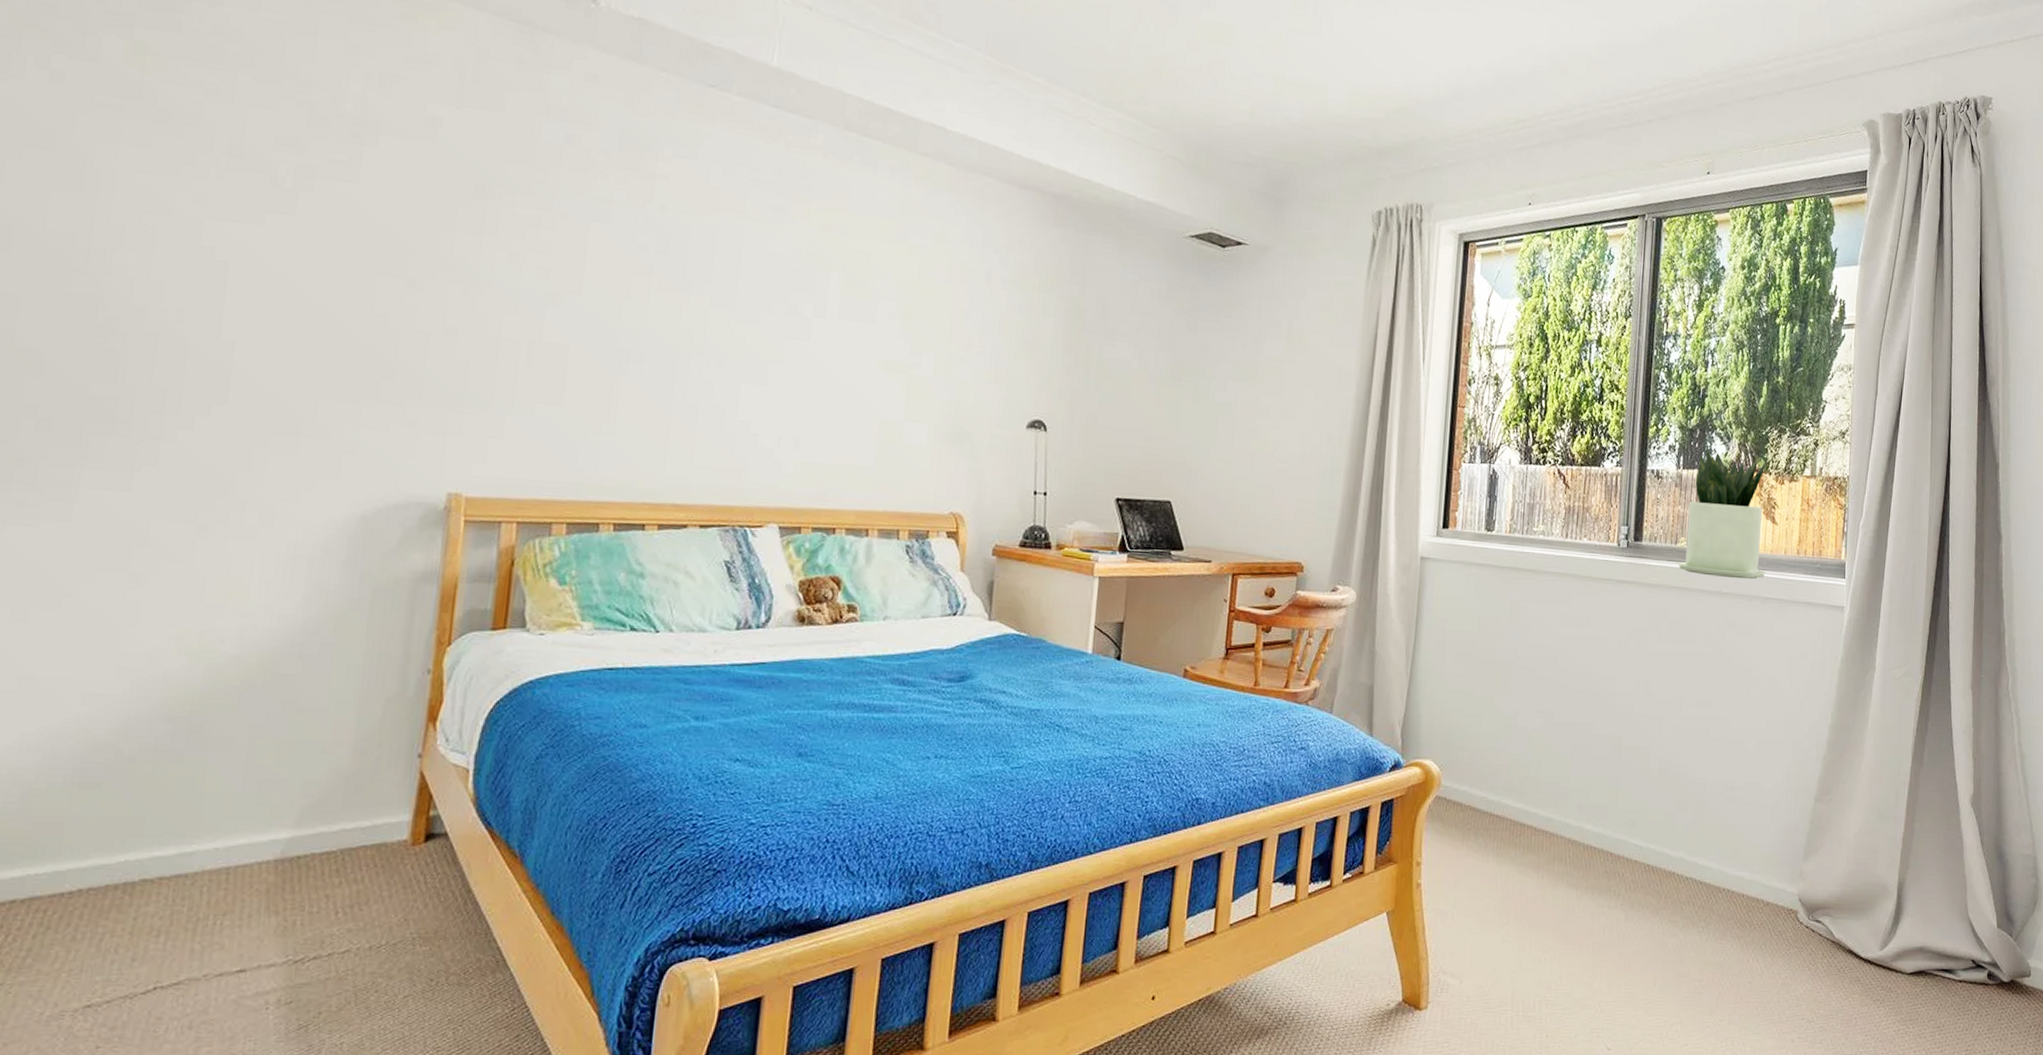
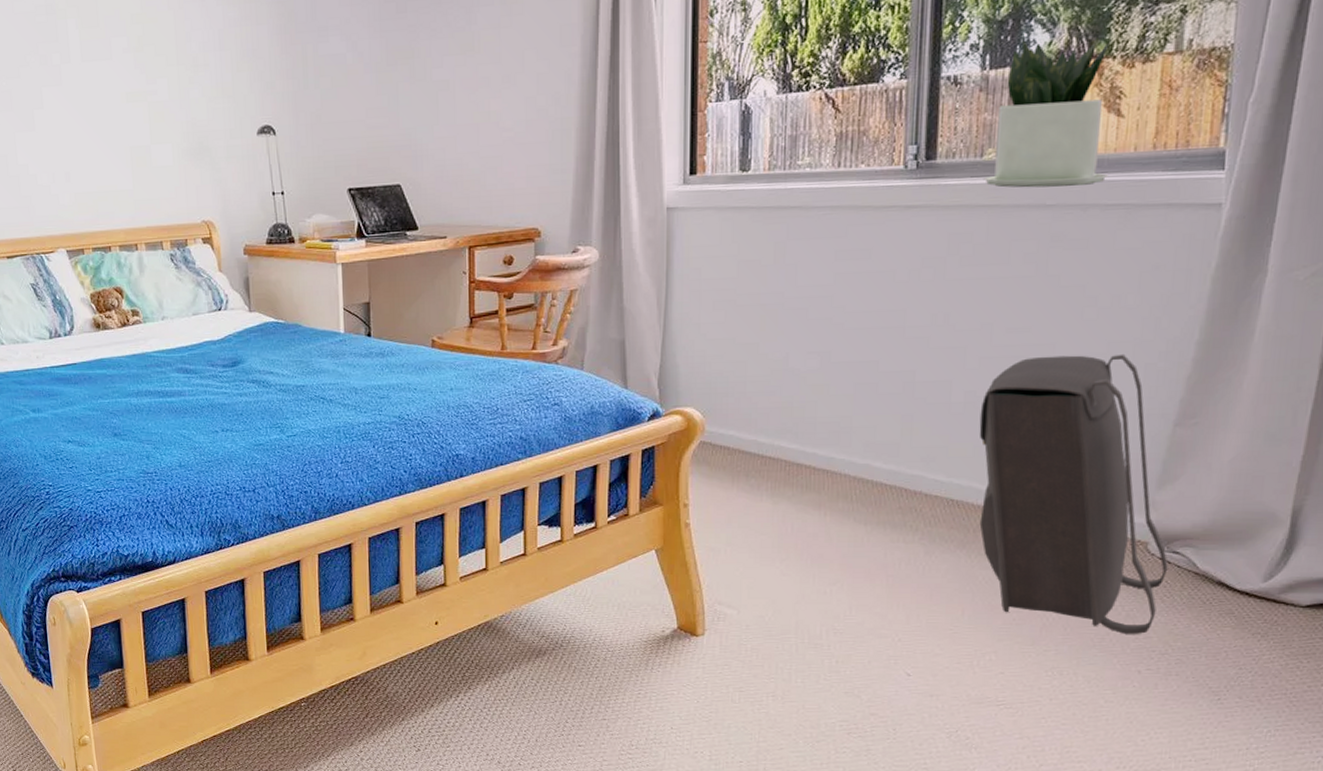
backpack: none [1669,730,1813,1002] -> present [979,353,1168,634]

